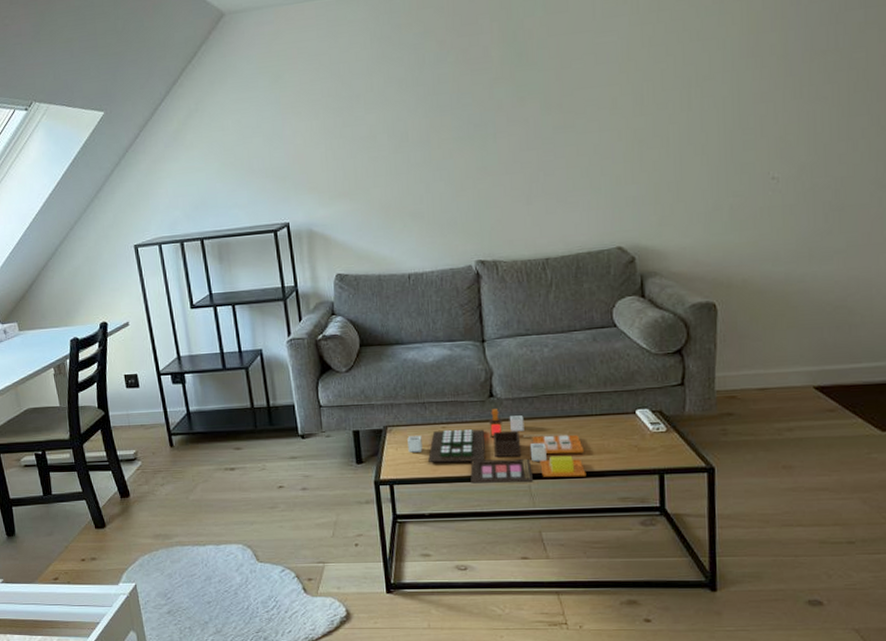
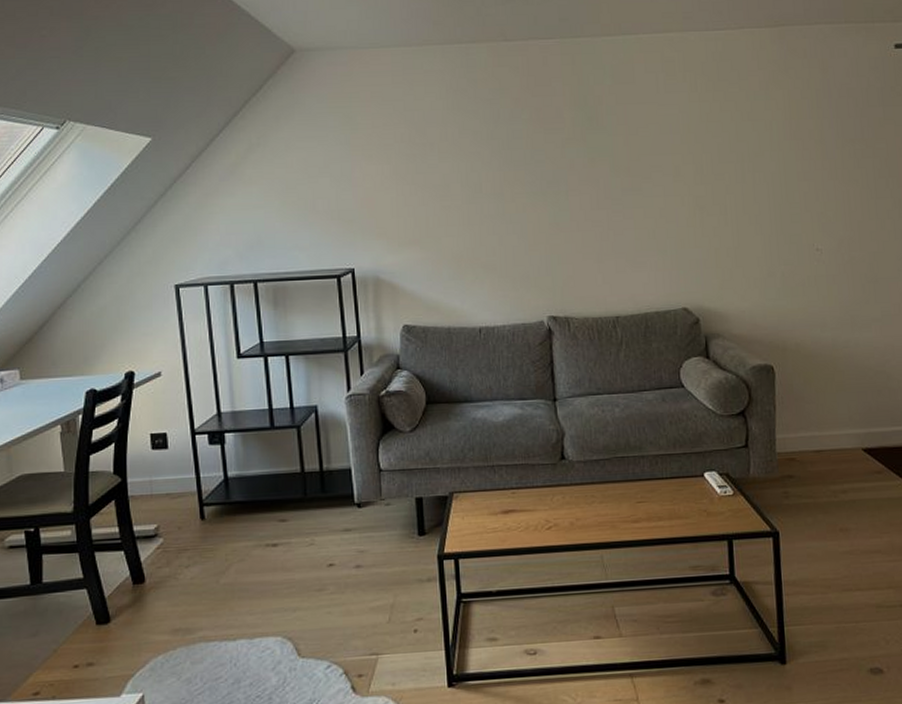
toy food set: present [407,409,586,484] -> none [475,472,658,556]

